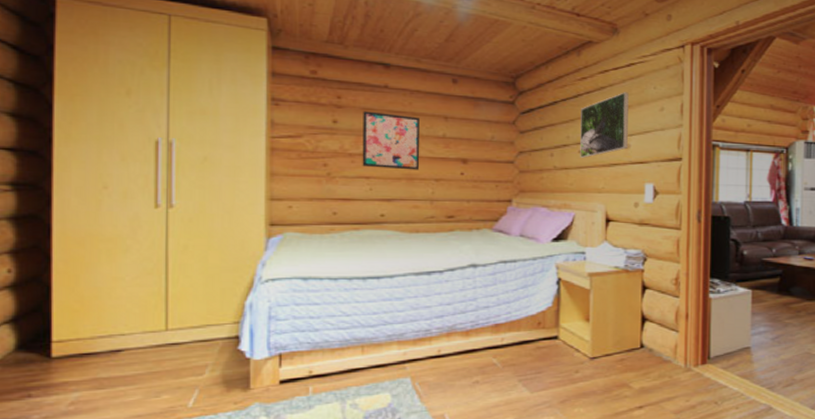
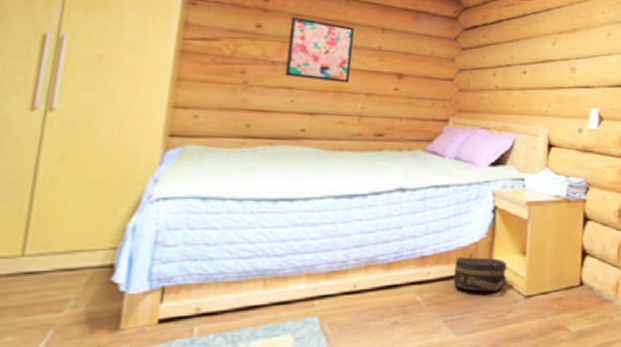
hat box: none [525,324,573,354] -> present [453,256,507,291]
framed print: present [580,92,629,158] -> none [524,15,577,79]

